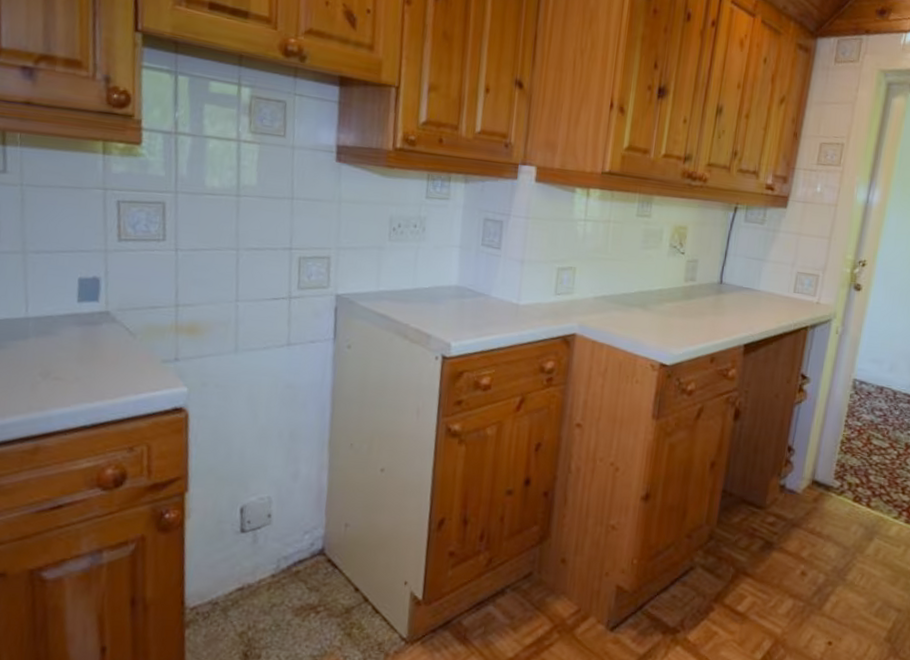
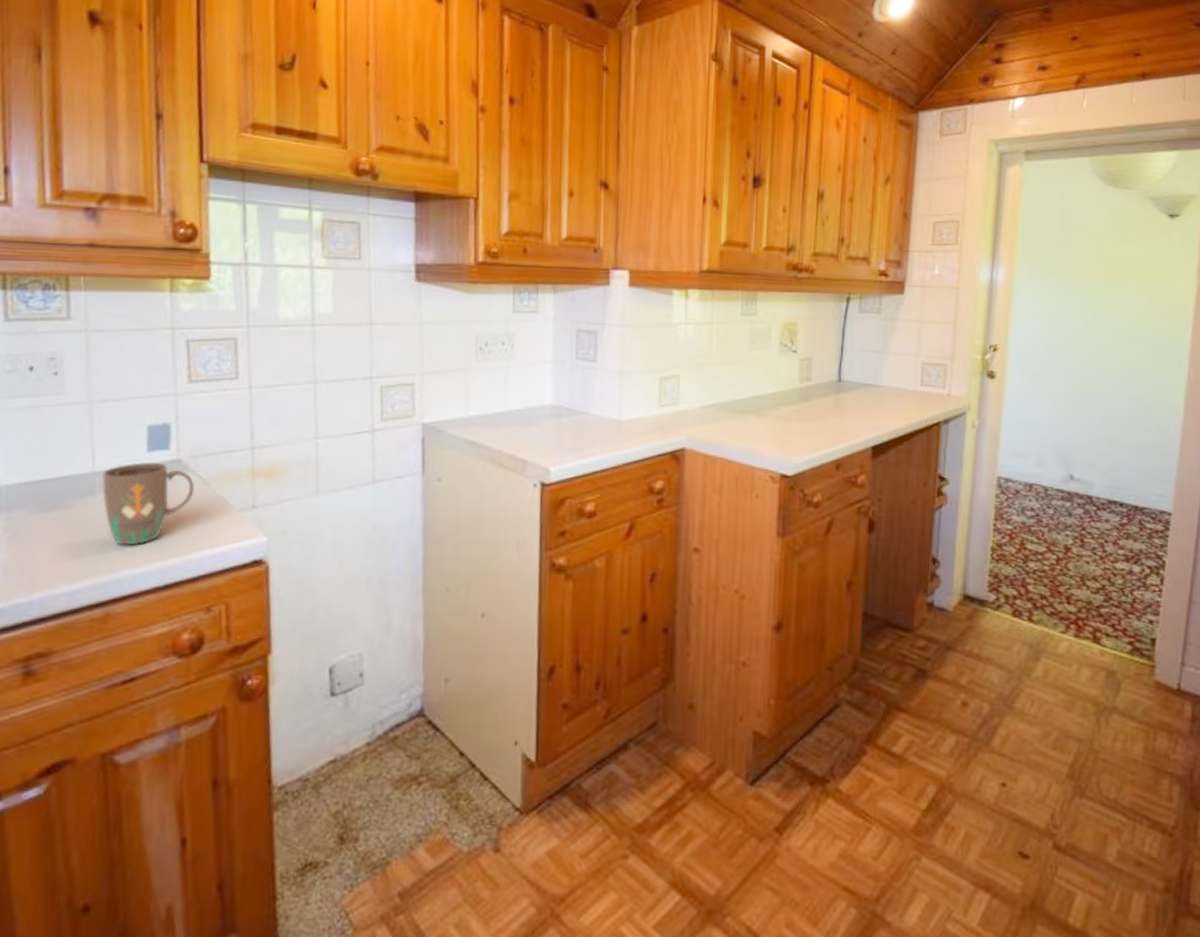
mug: none [34,311,122,388] -> present [102,462,195,546]

